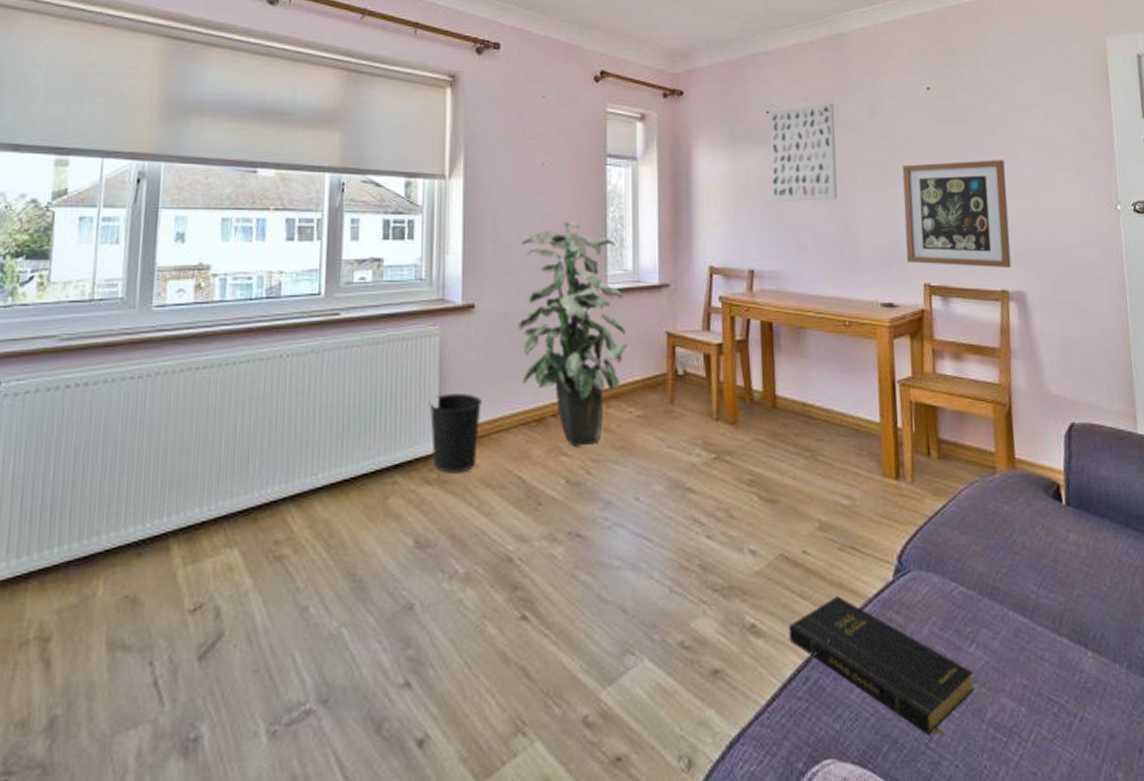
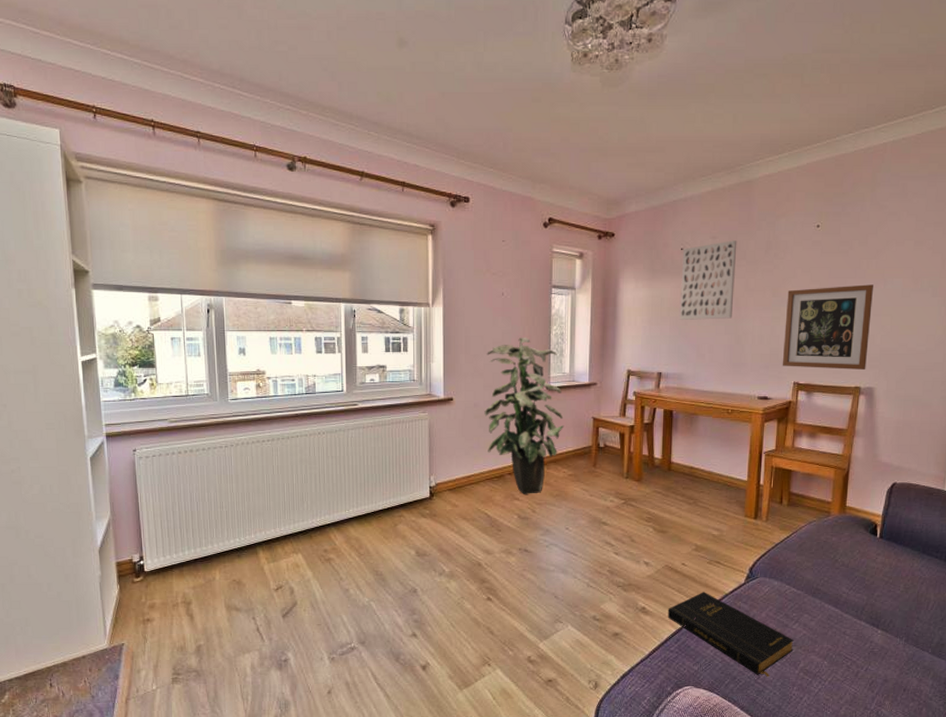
wastebasket: present [429,393,482,474] -> none [422,459,459,510]

